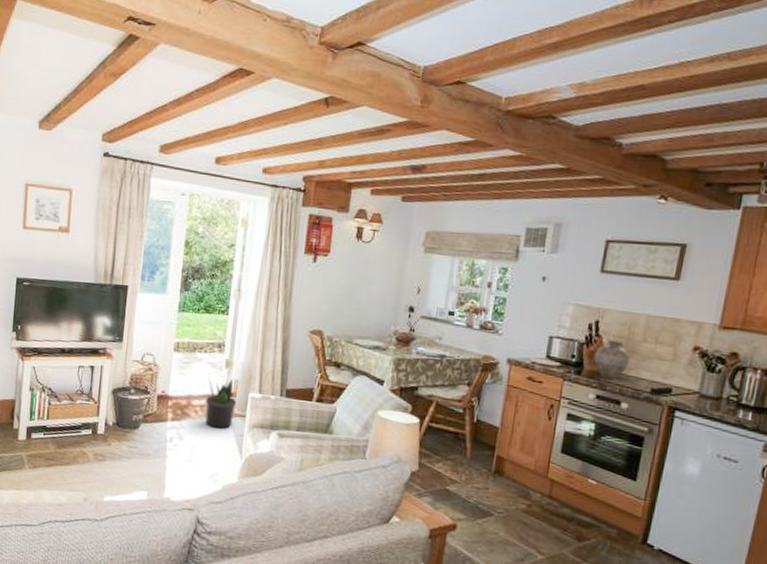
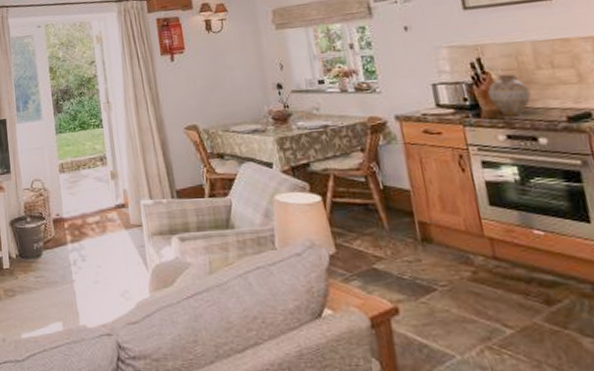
planter: present [205,378,236,429] -> none [97,188,131,243]

